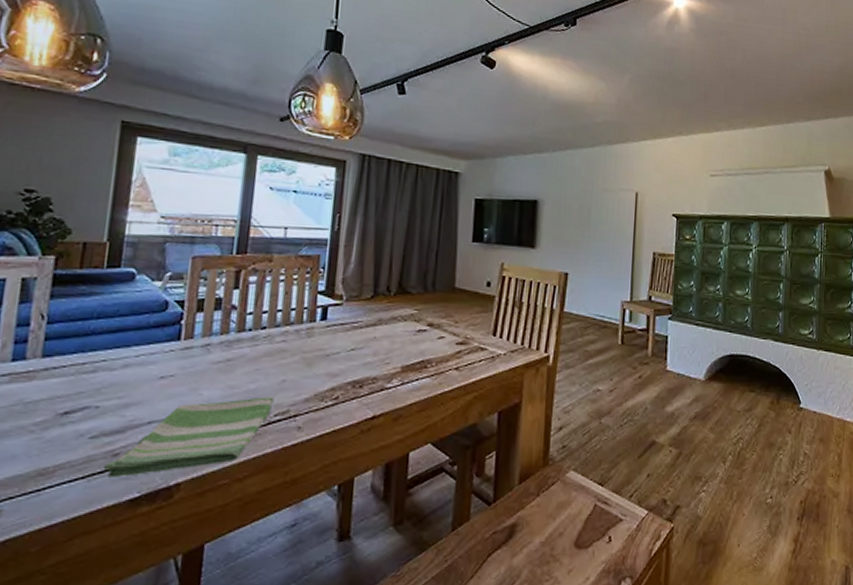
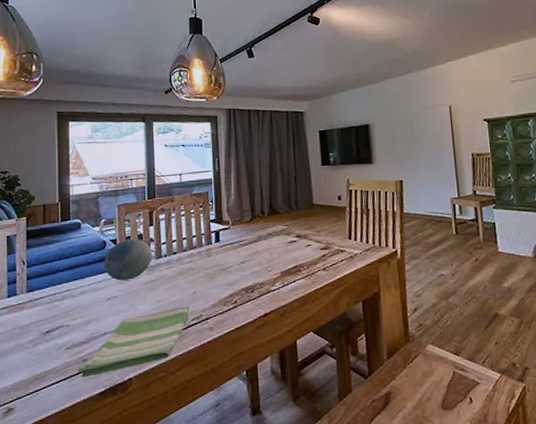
decorative ball: none [161,301,232,356] -> present [103,238,152,281]

